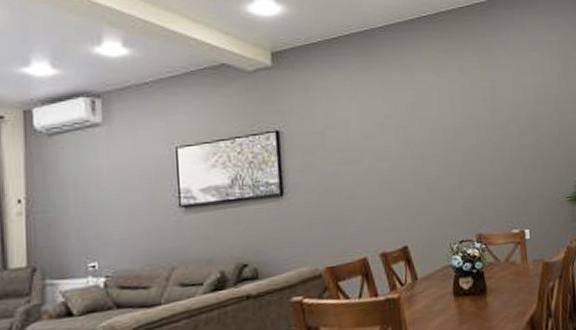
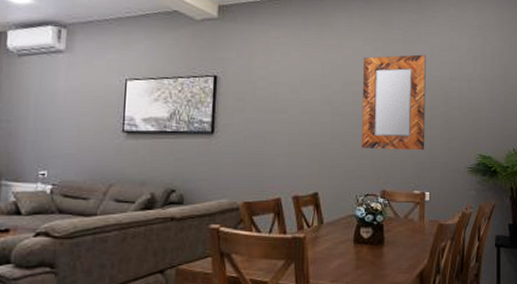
home mirror: none [439,80,519,191] -> present [361,54,426,151]

